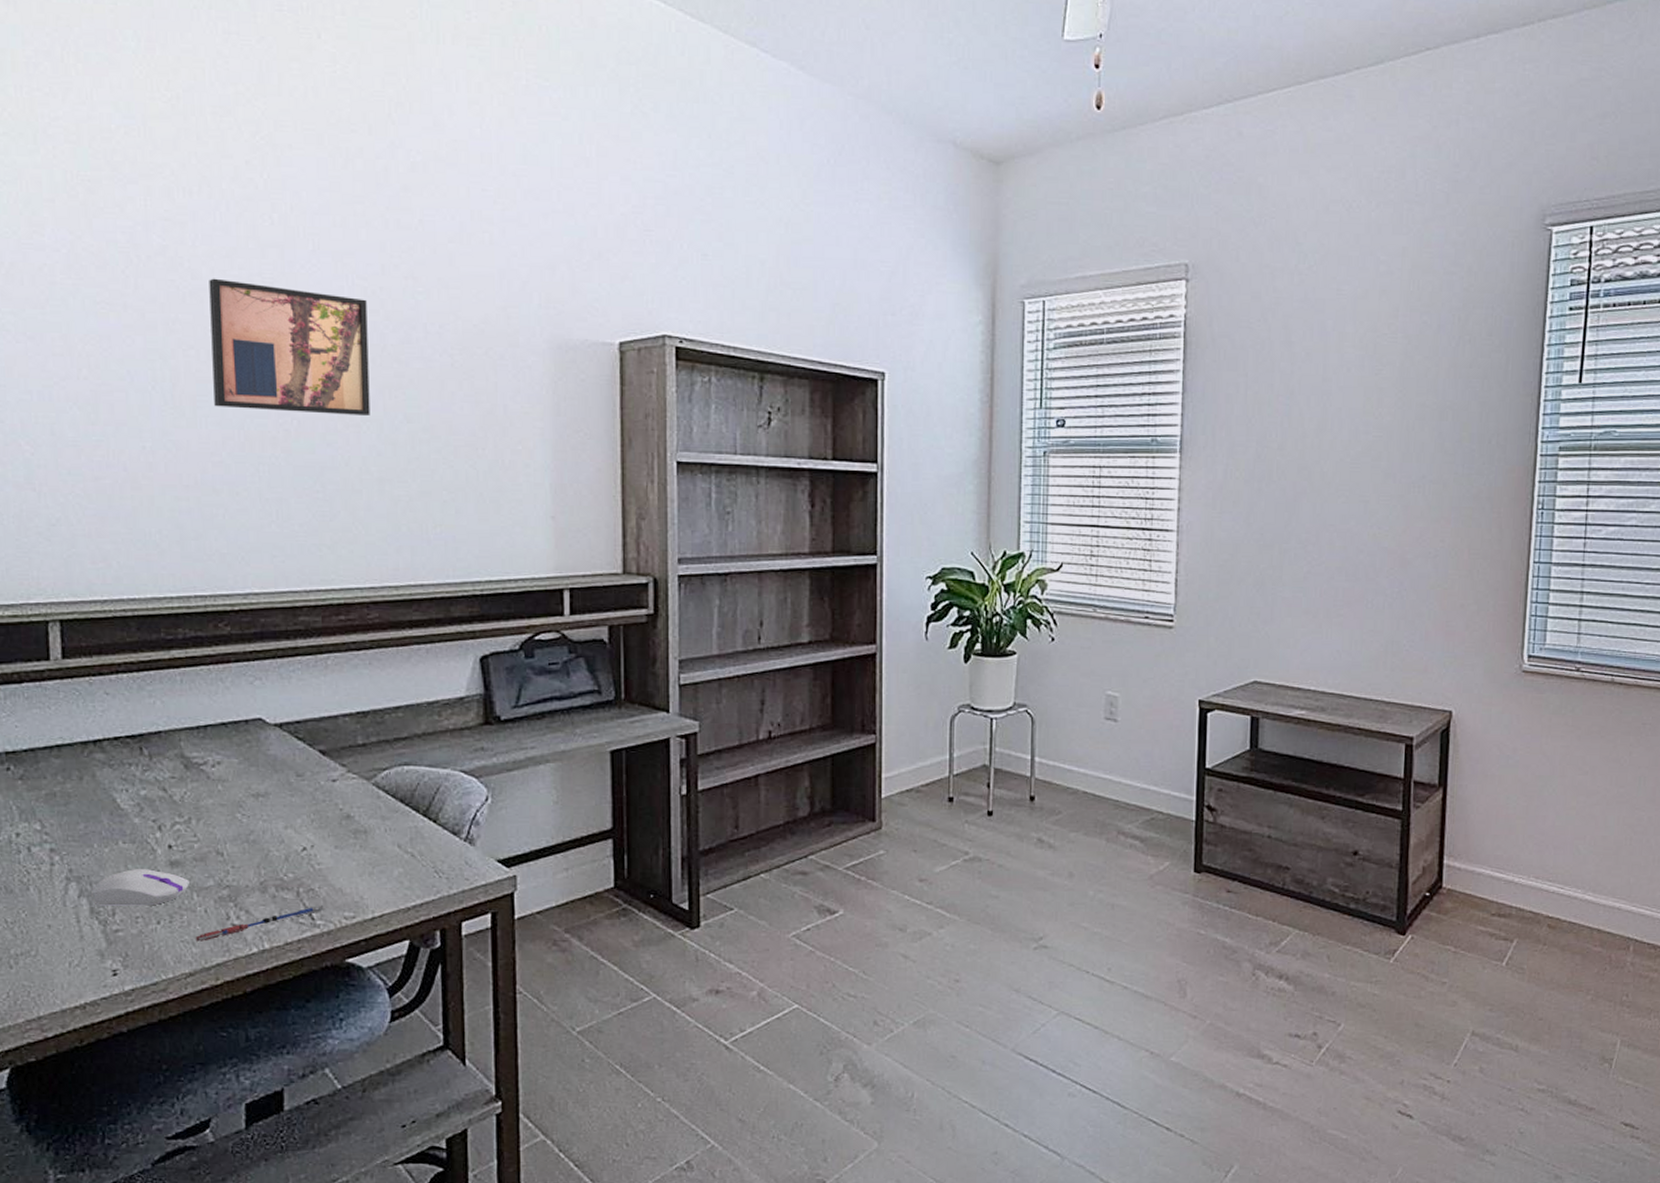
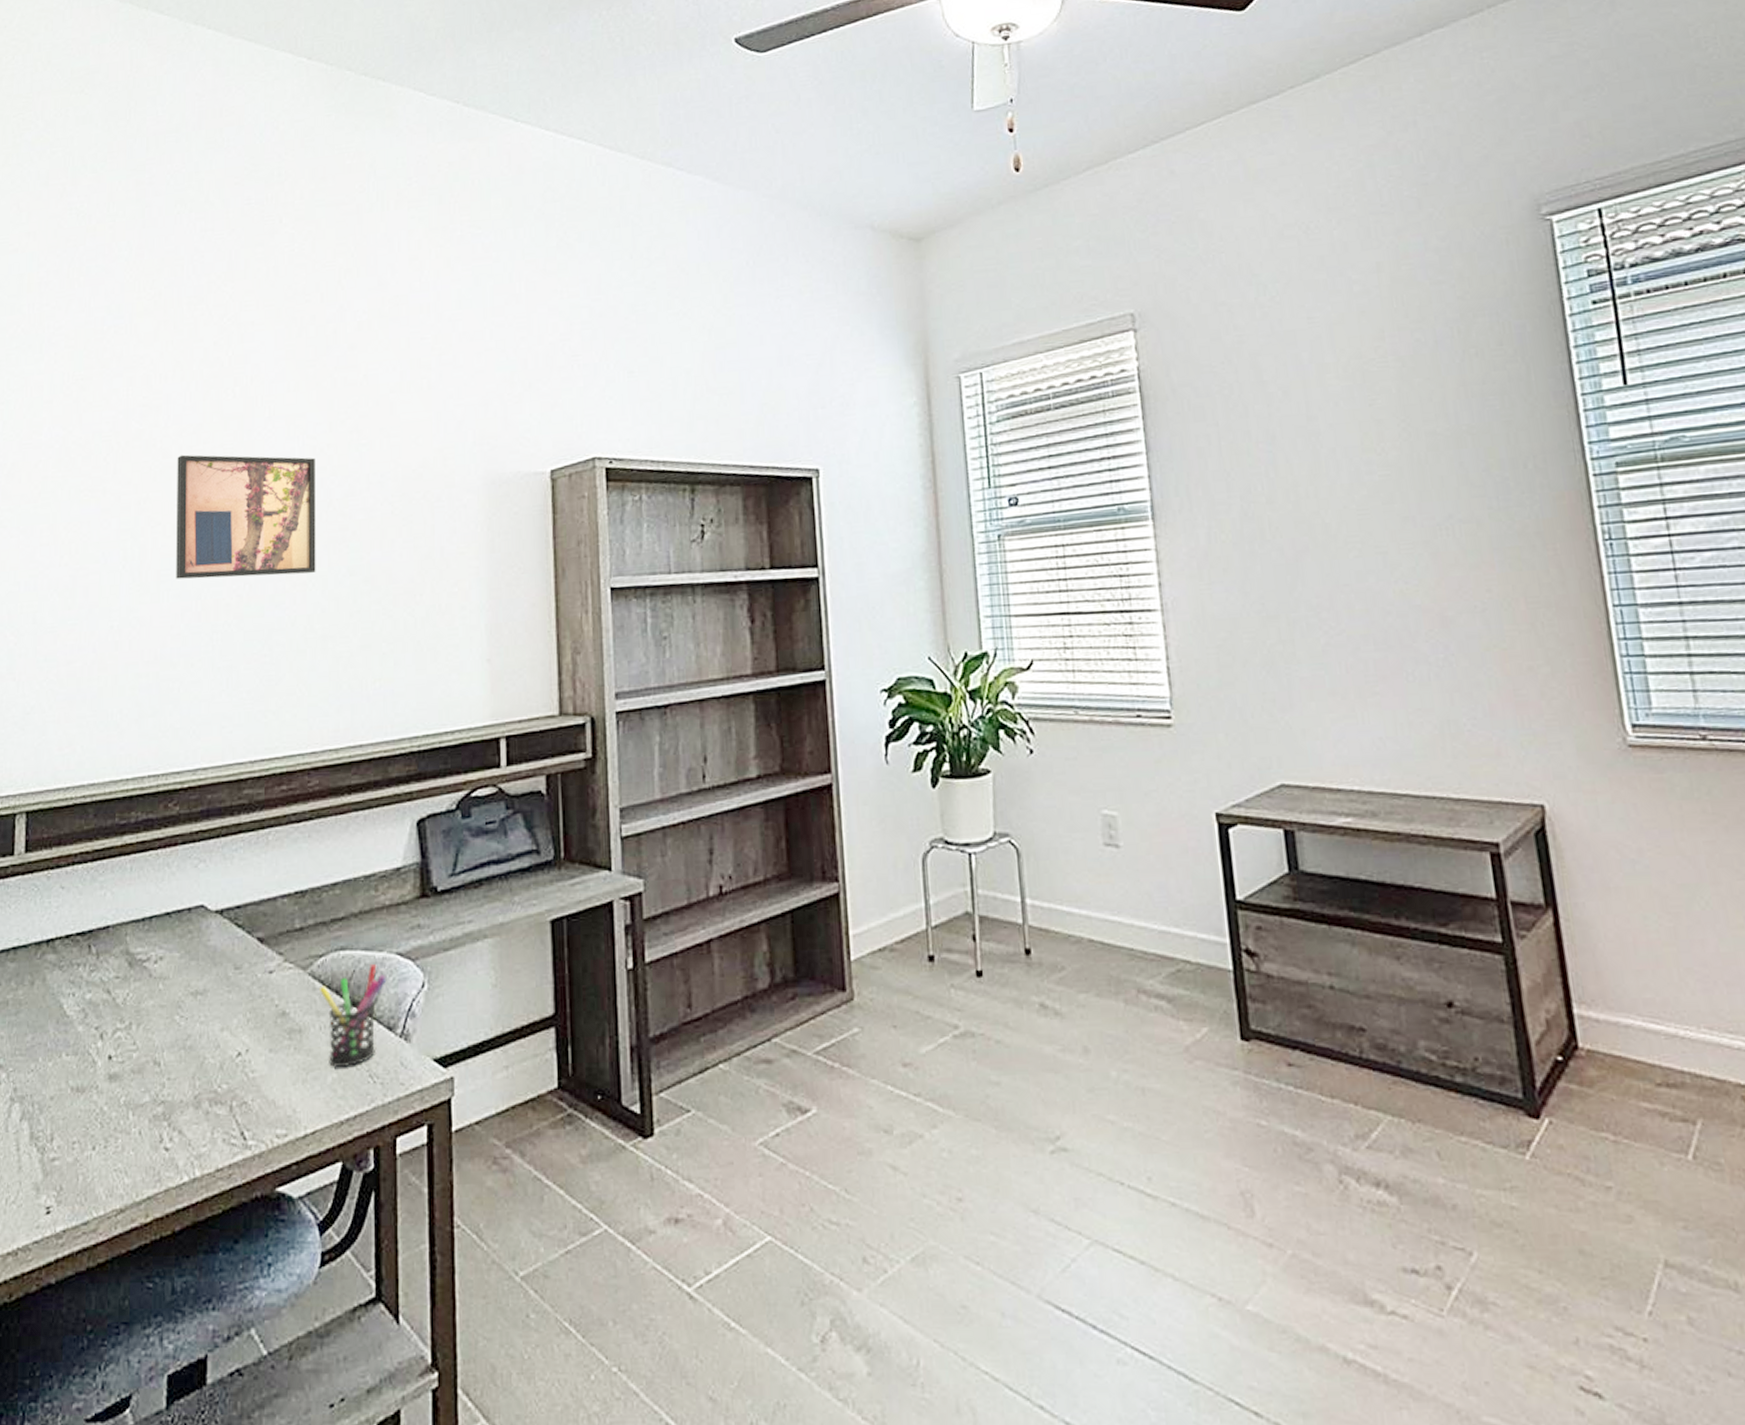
computer mouse: present [90,869,189,906] -> none [31,1085,126,1130]
pen: present [195,905,324,942] -> none [128,1122,256,1170]
pen holder: none [383,779,451,863] -> present [319,964,387,1067]

